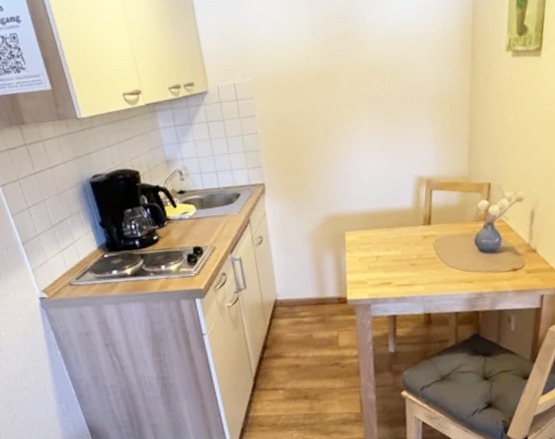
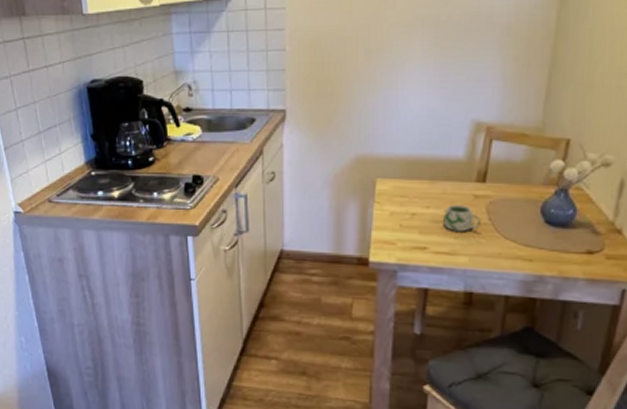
mug: none [401,245,431,267] -> present [442,205,481,233]

